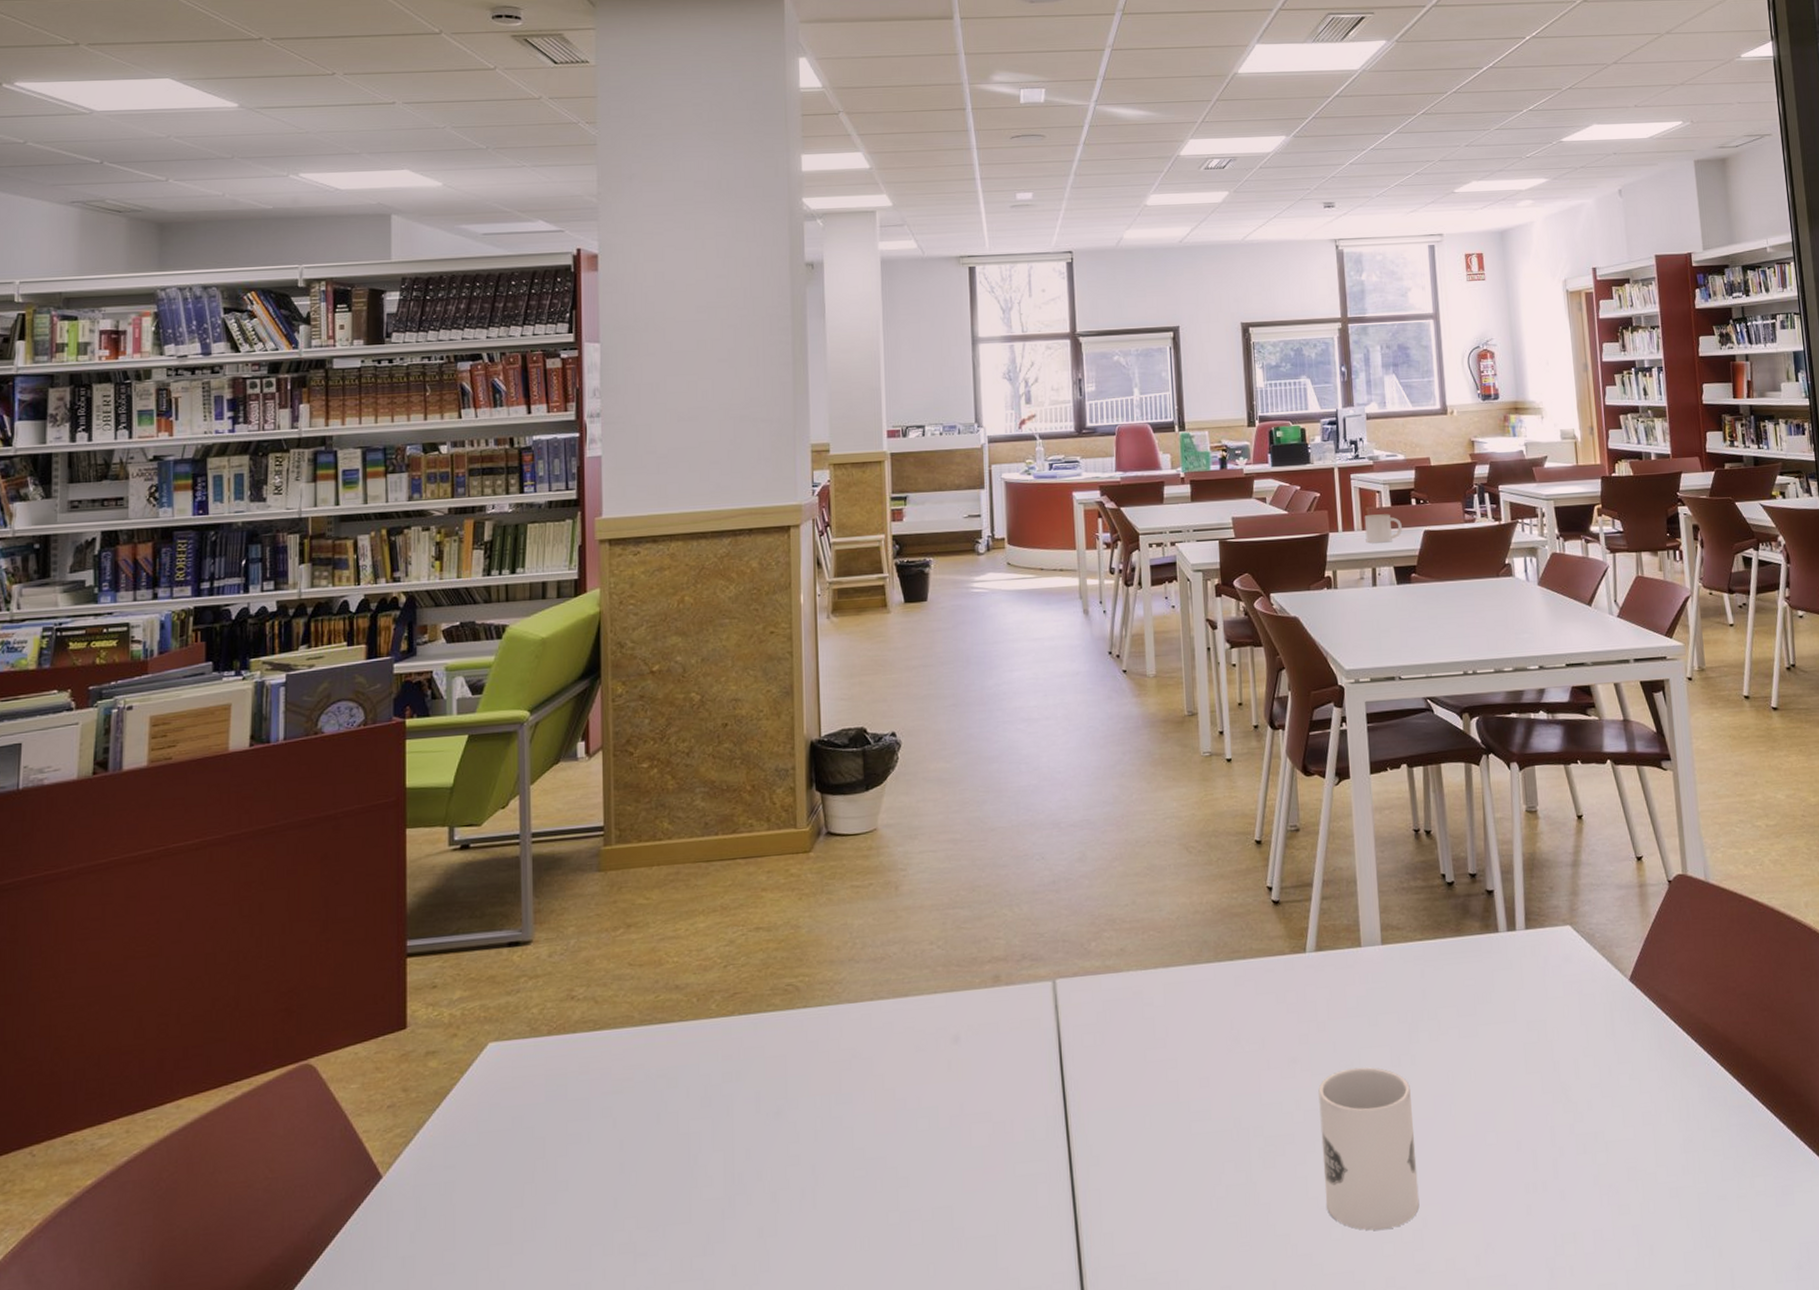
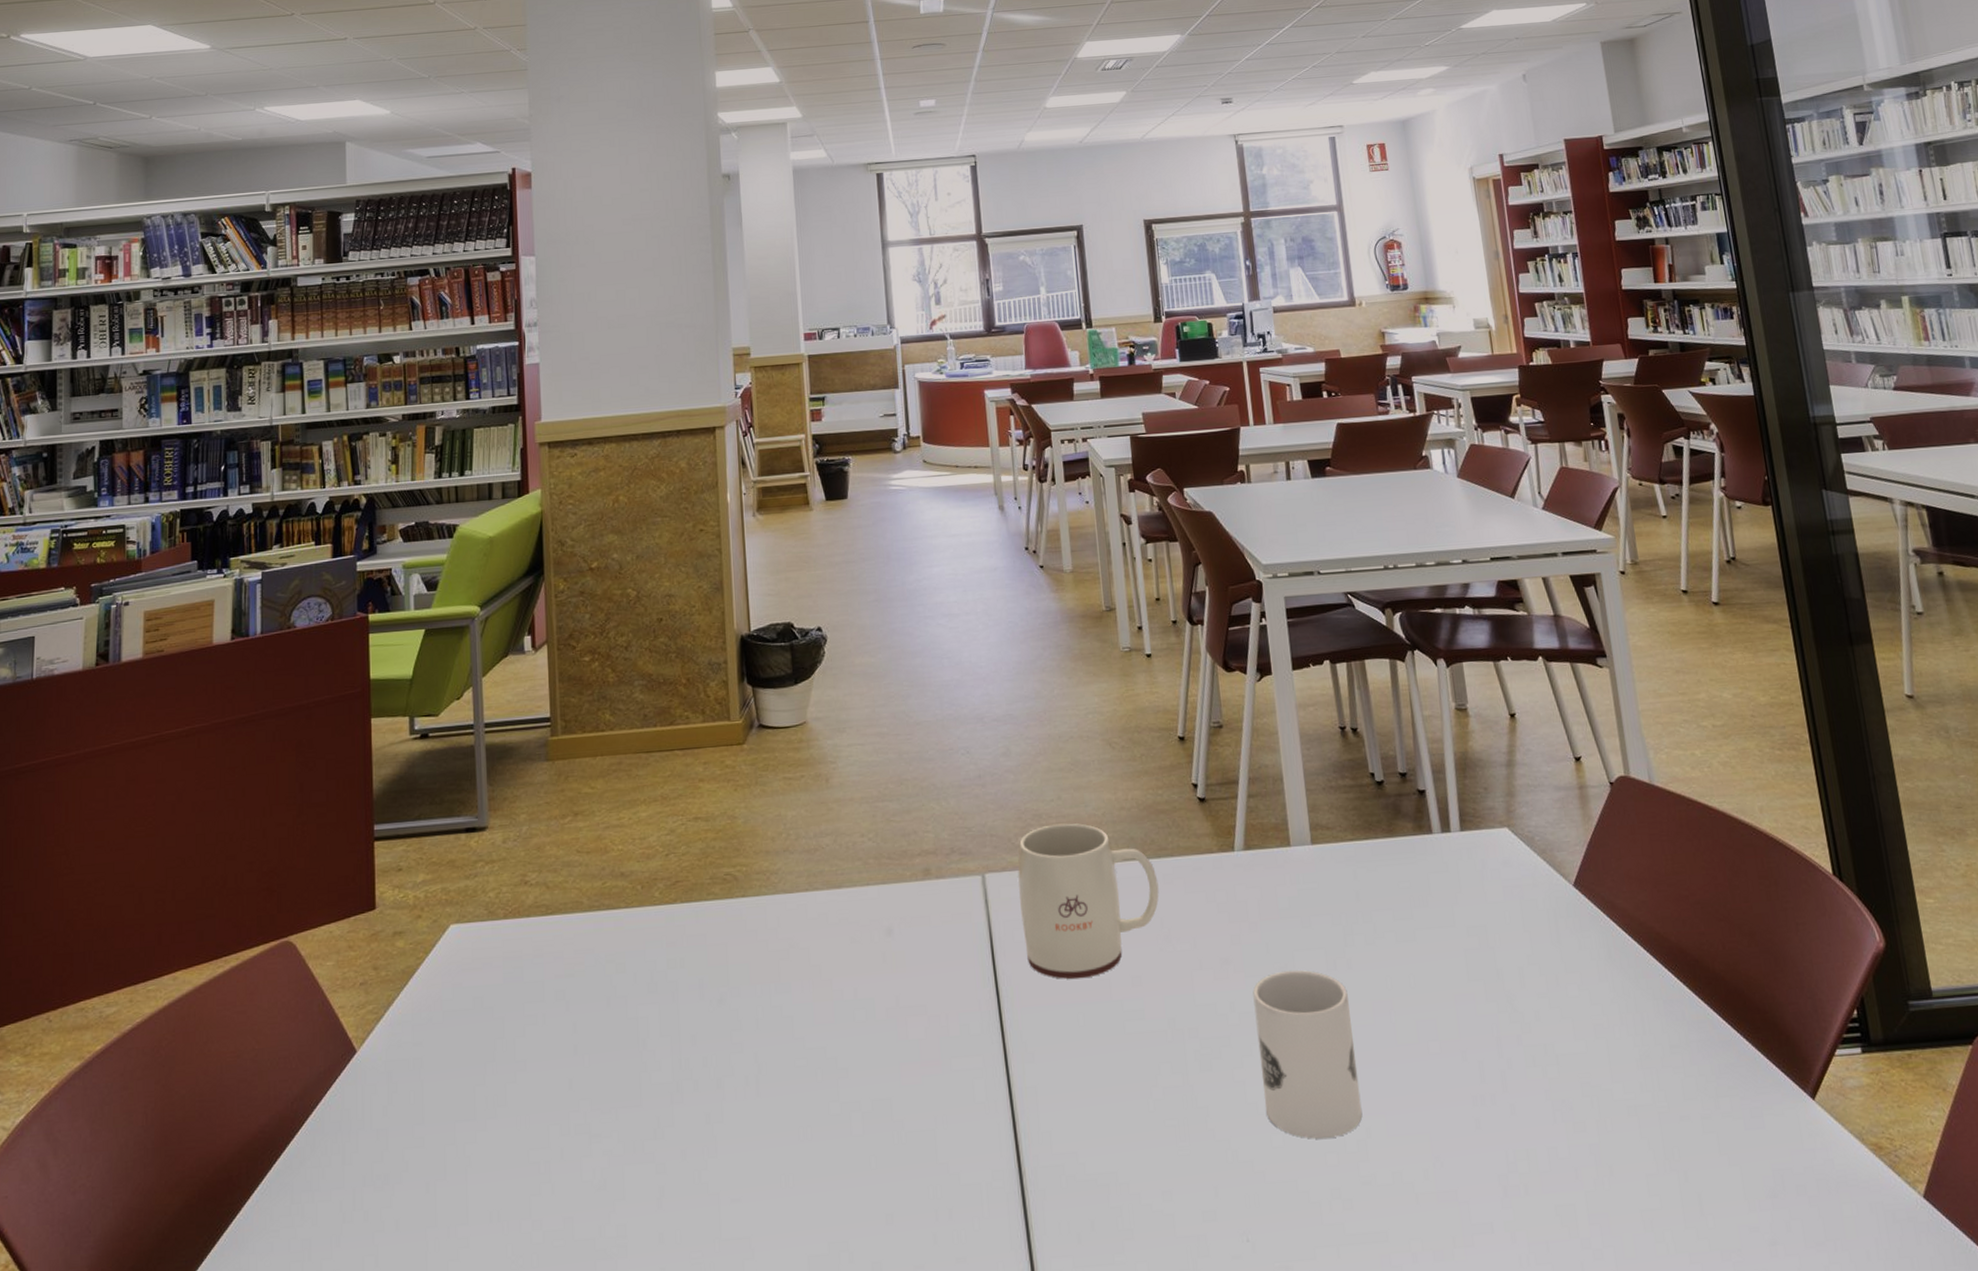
mug: none [1089,927,1230,1082] -> present [1018,823,1159,979]
mug: present [1364,514,1402,544] -> none [1275,407,1315,437]

